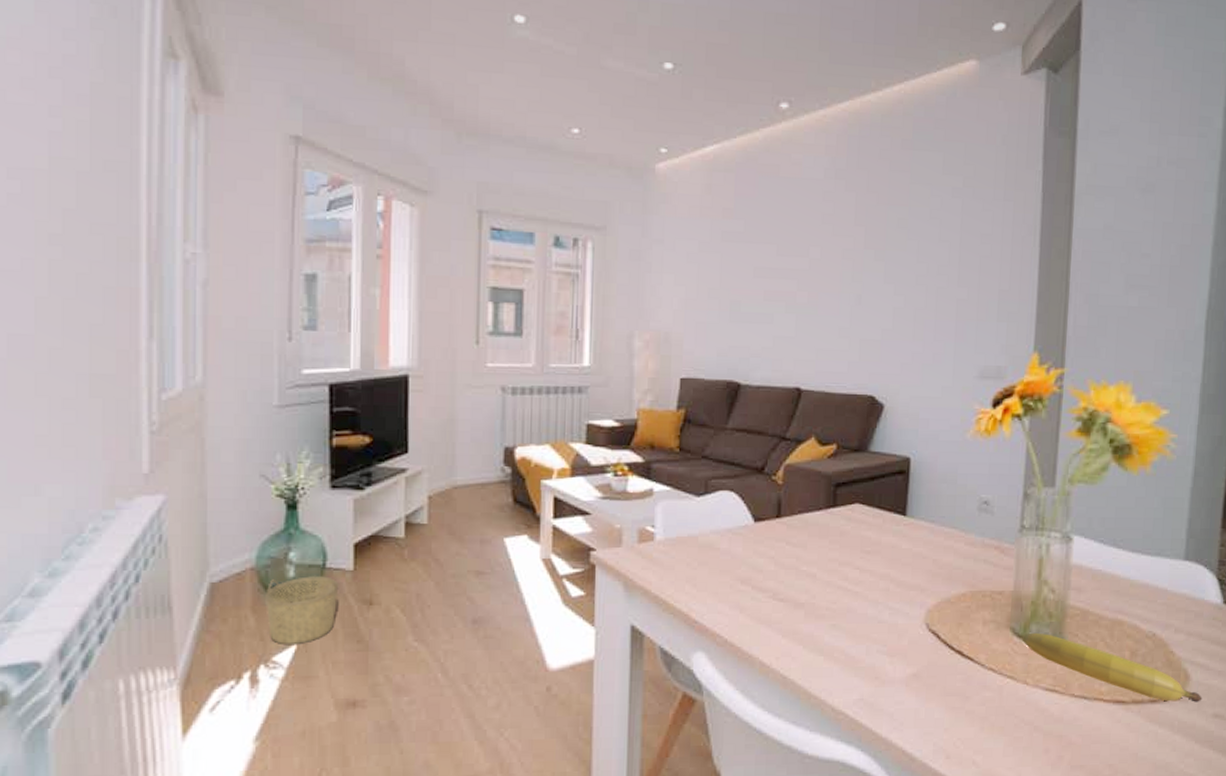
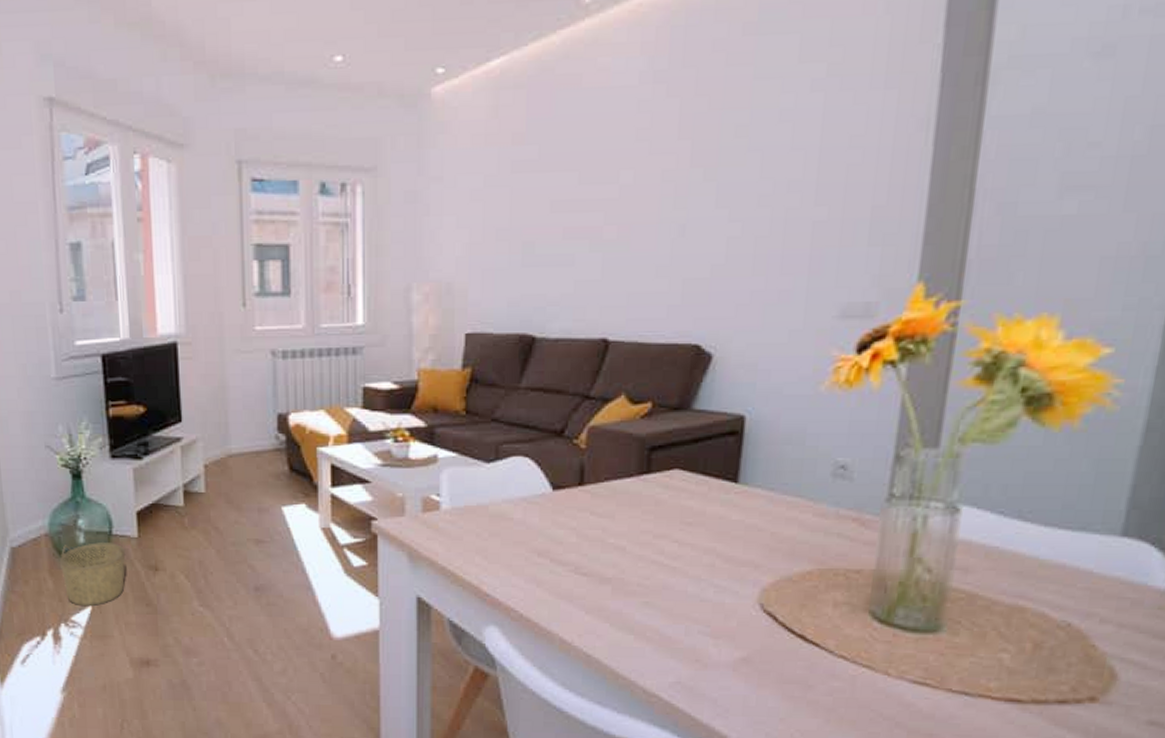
fruit: present [1022,632,1203,702] -> none [884,617,1134,706]

